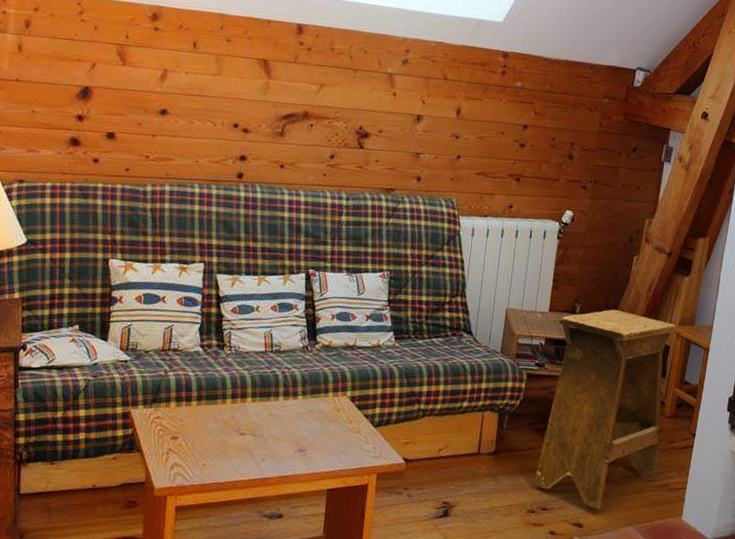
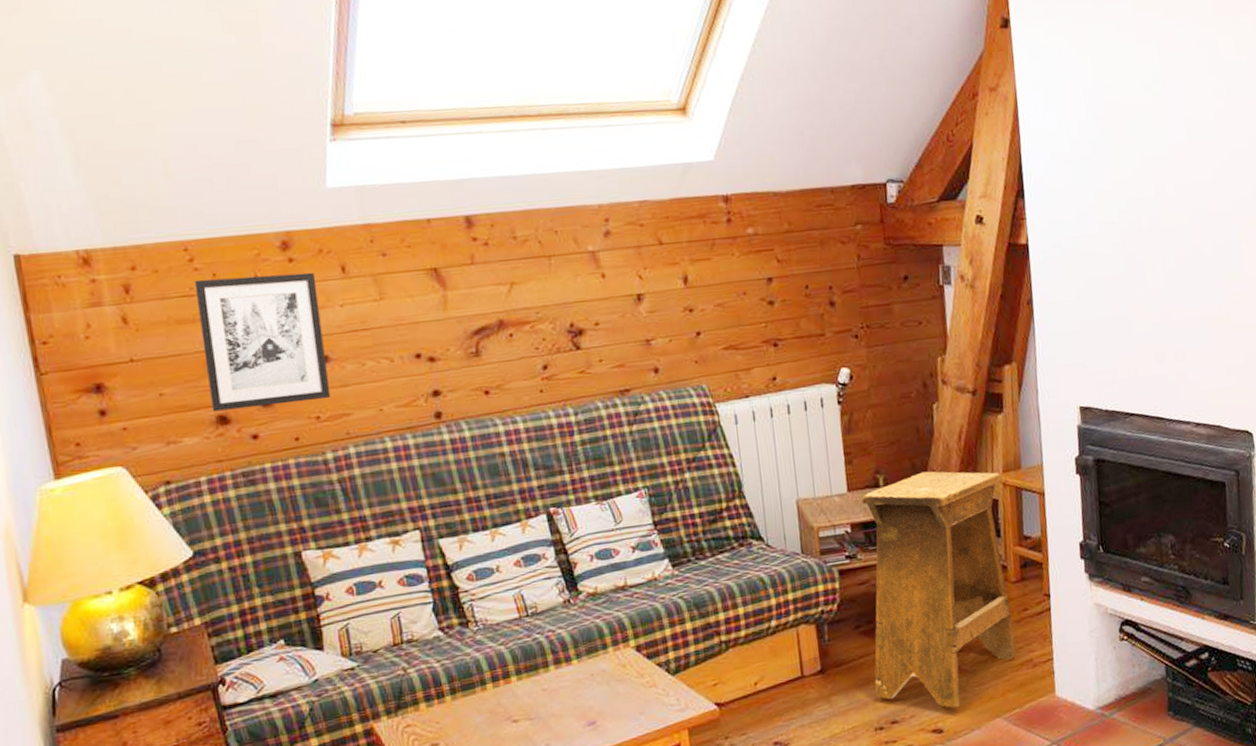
wall art: none [68,28,173,143] -> present [194,272,331,412]

